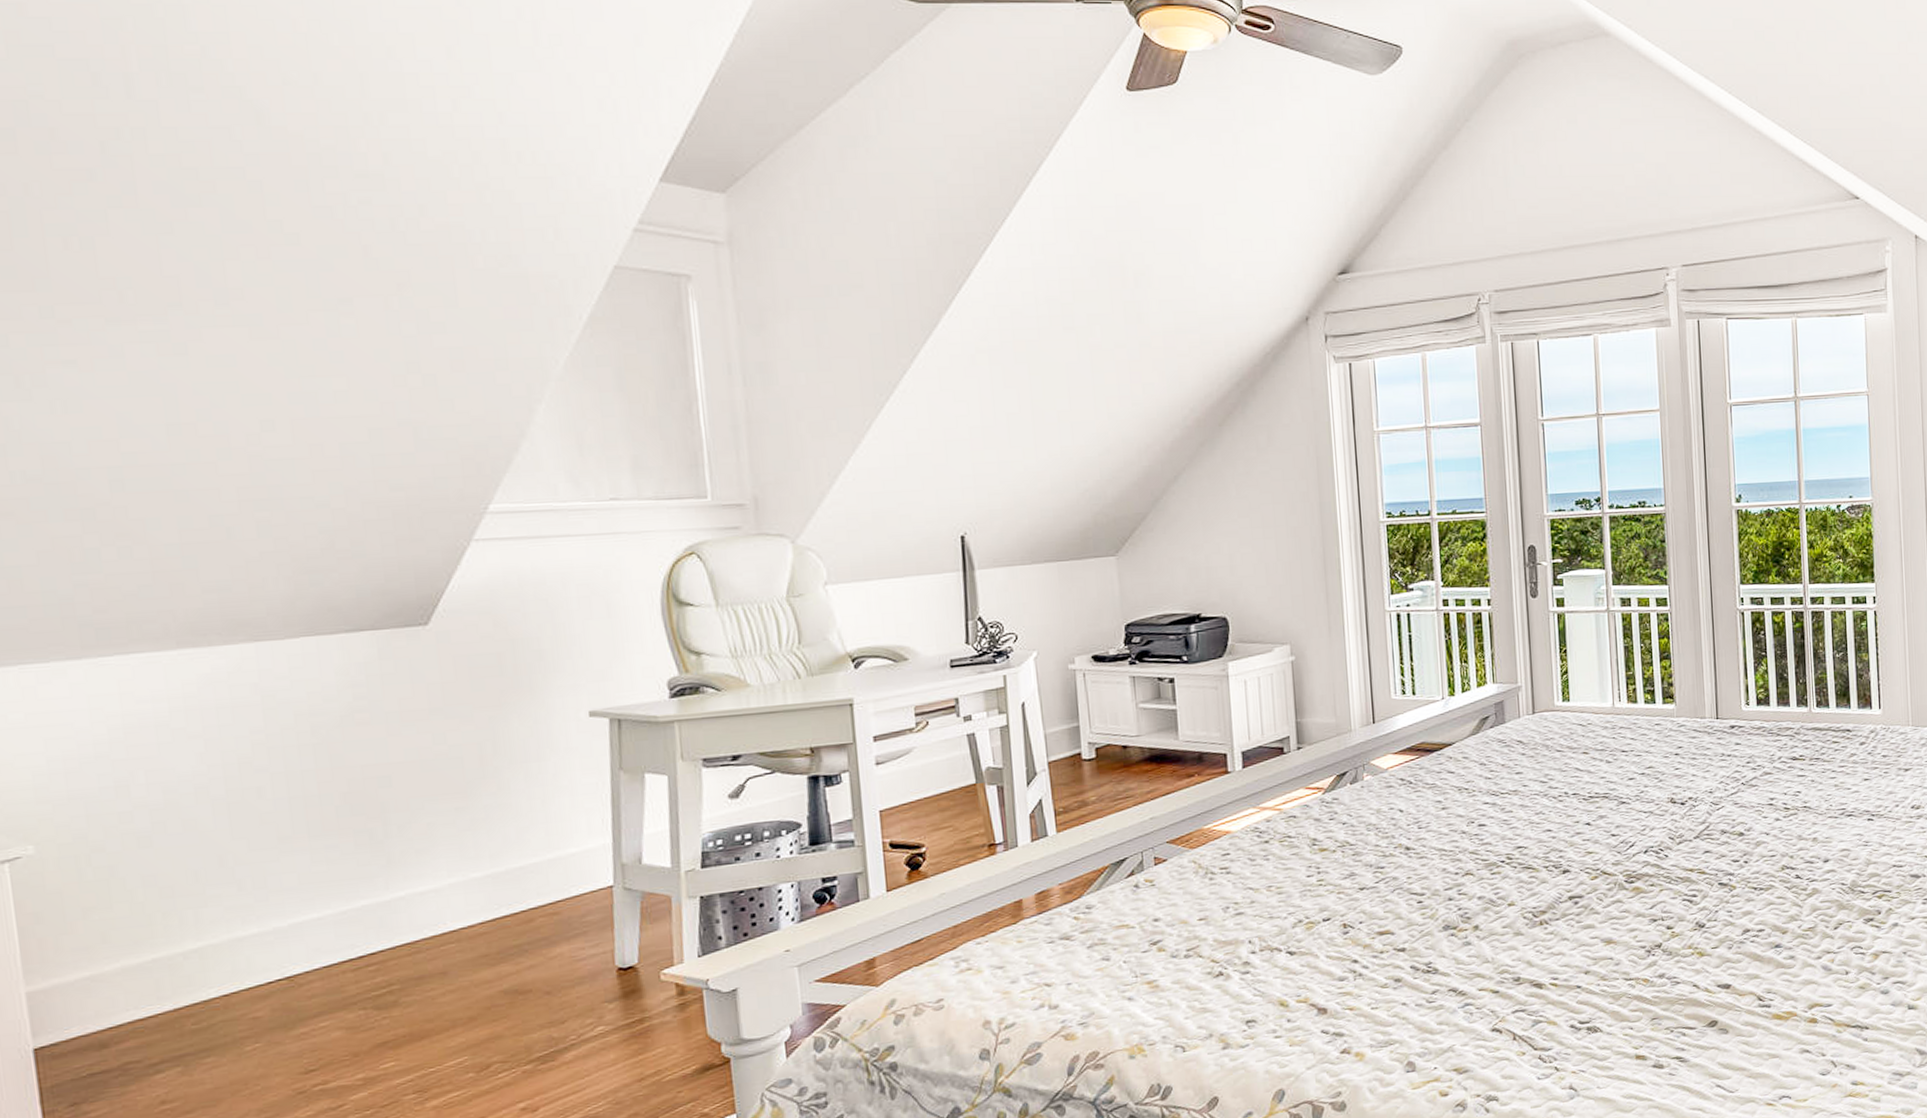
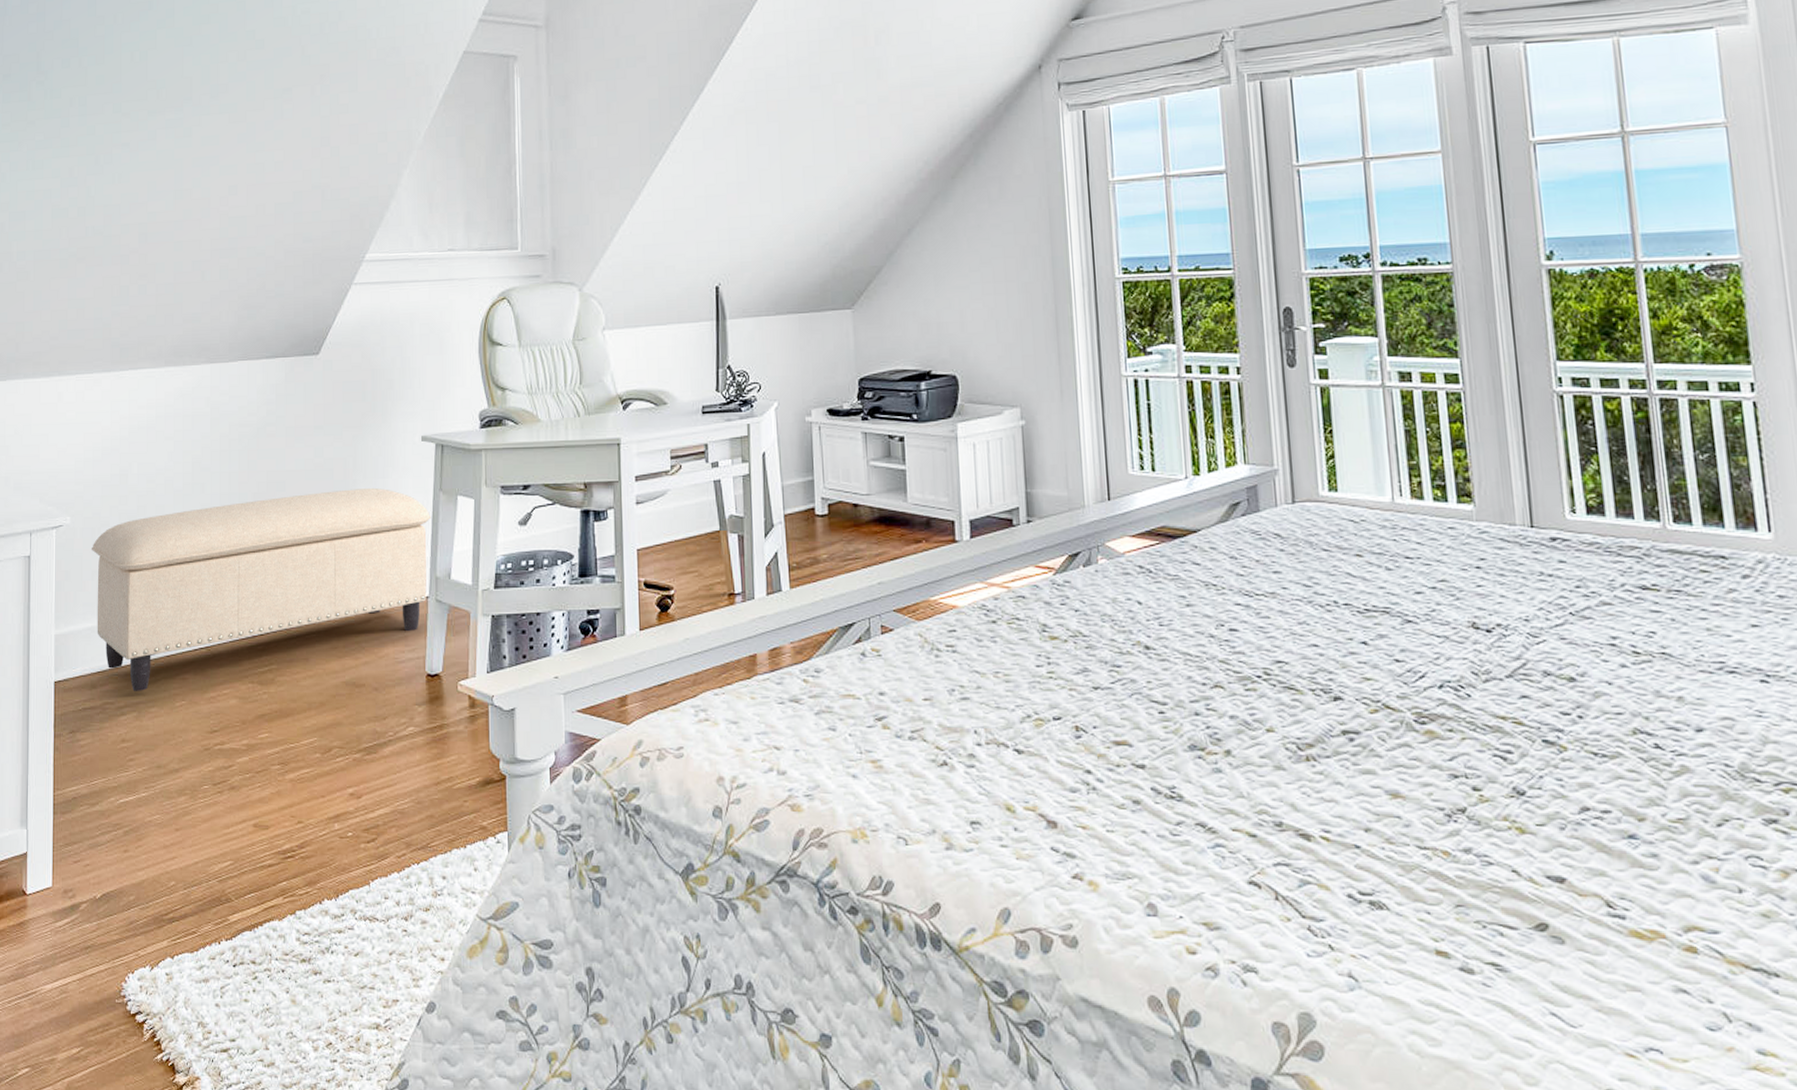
ottoman: none [76,773,611,1043] -> present [91,487,432,691]

